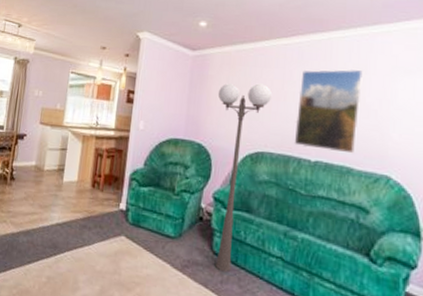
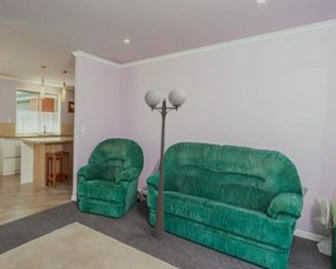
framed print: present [294,68,363,154] -> none [206,70,255,137]

